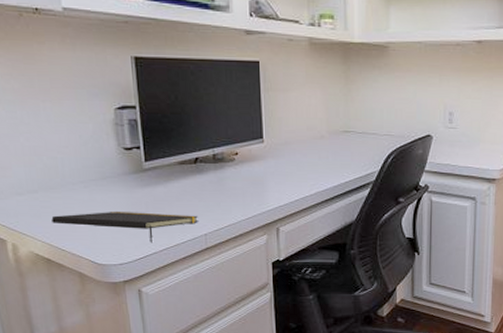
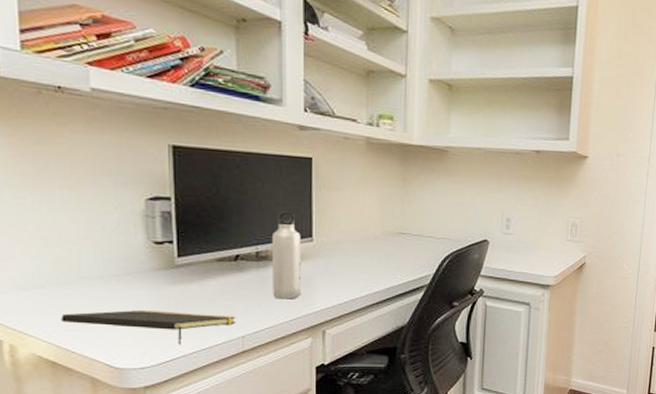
water bottle: none [226,114,256,199] -> present [271,211,302,299]

